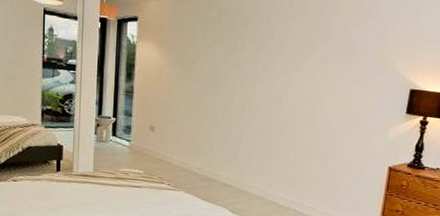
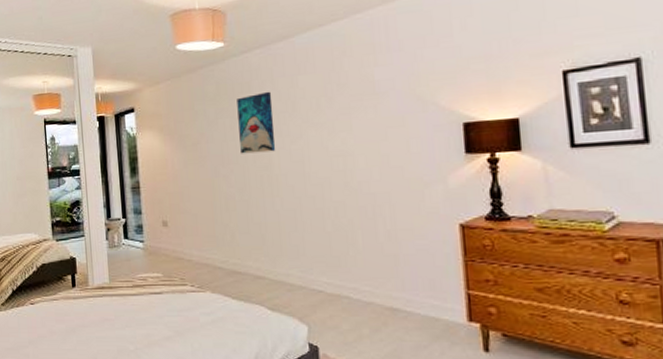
wall art: none [230,29,266,83] -> present [237,91,276,154]

